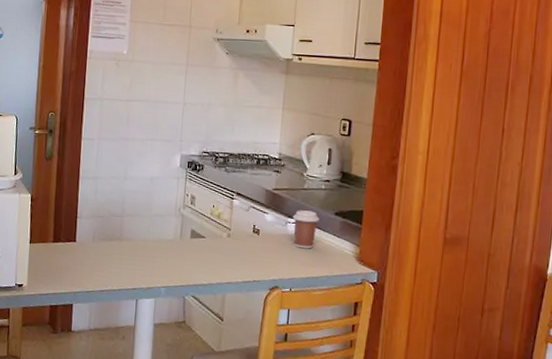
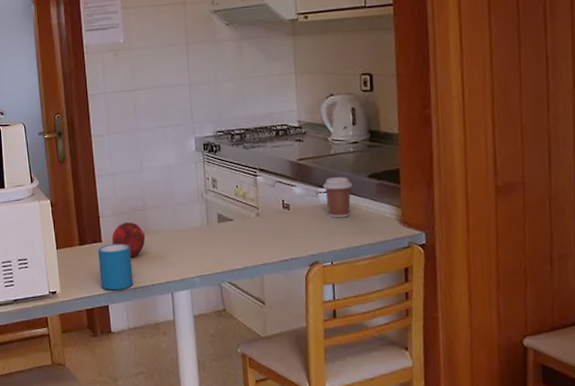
mug: none [68,245,104,291] -> present [98,243,134,290]
apple: none [85,225,120,261] -> present [111,222,146,258]

